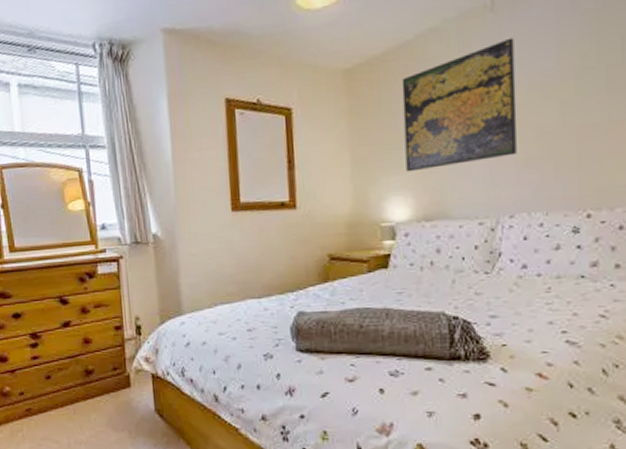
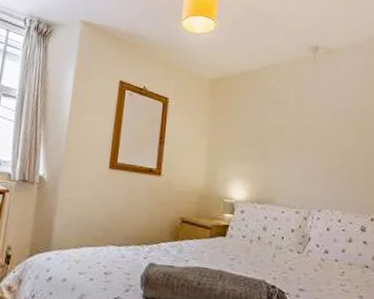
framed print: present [401,37,517,172] -> none [247,82,327,165]

